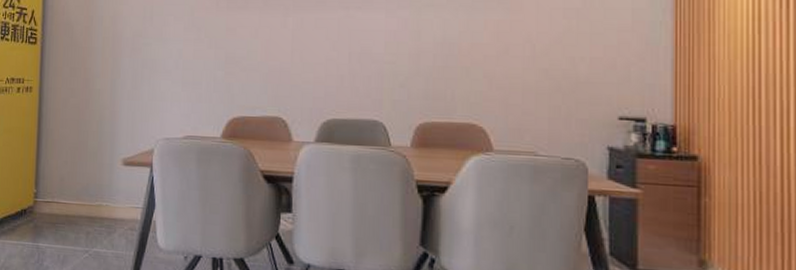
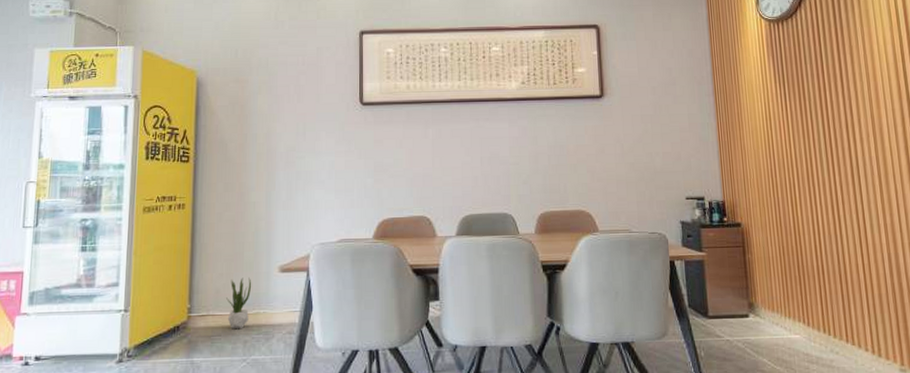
potted plant: none [70,167,95,219] -> present [226,277,252,328]

